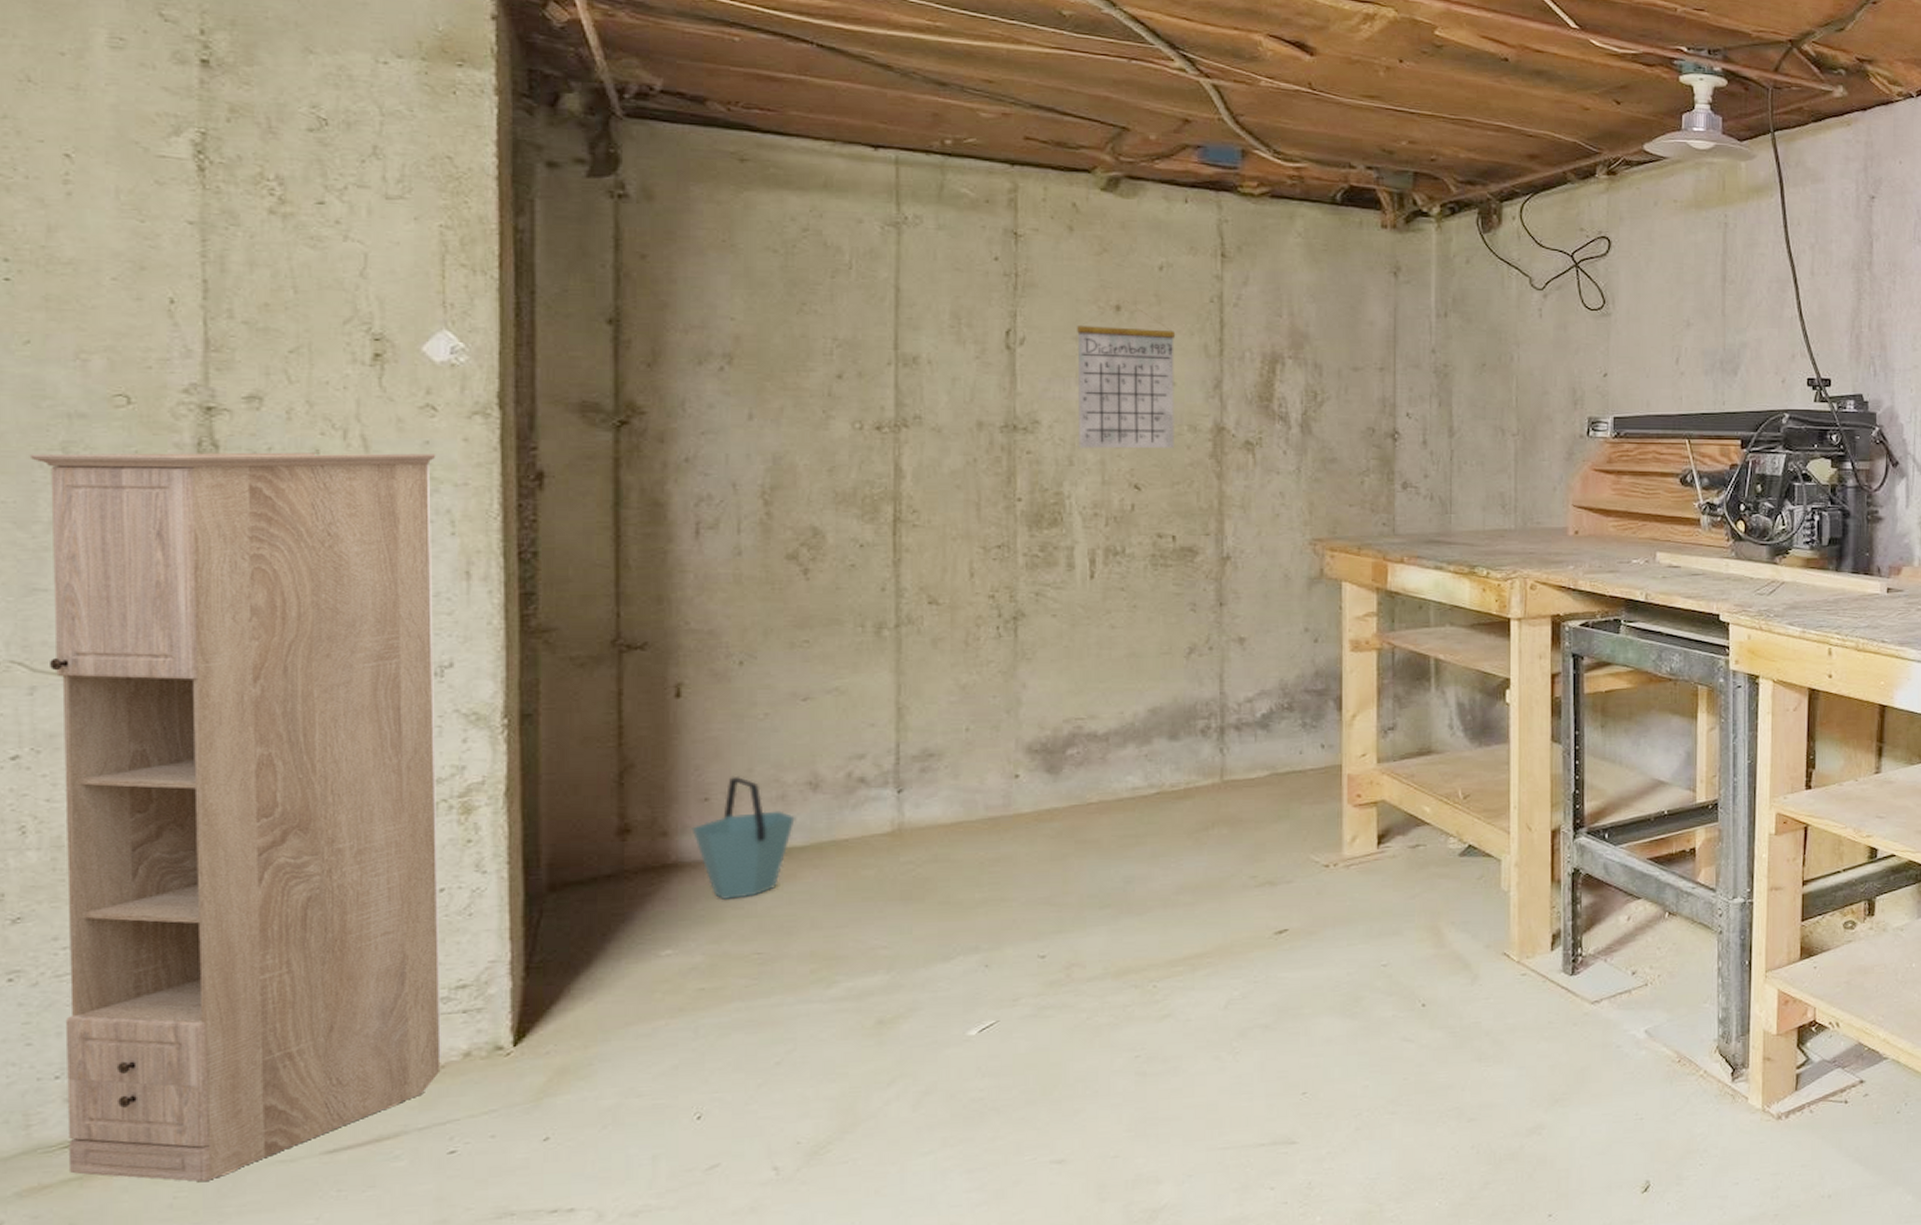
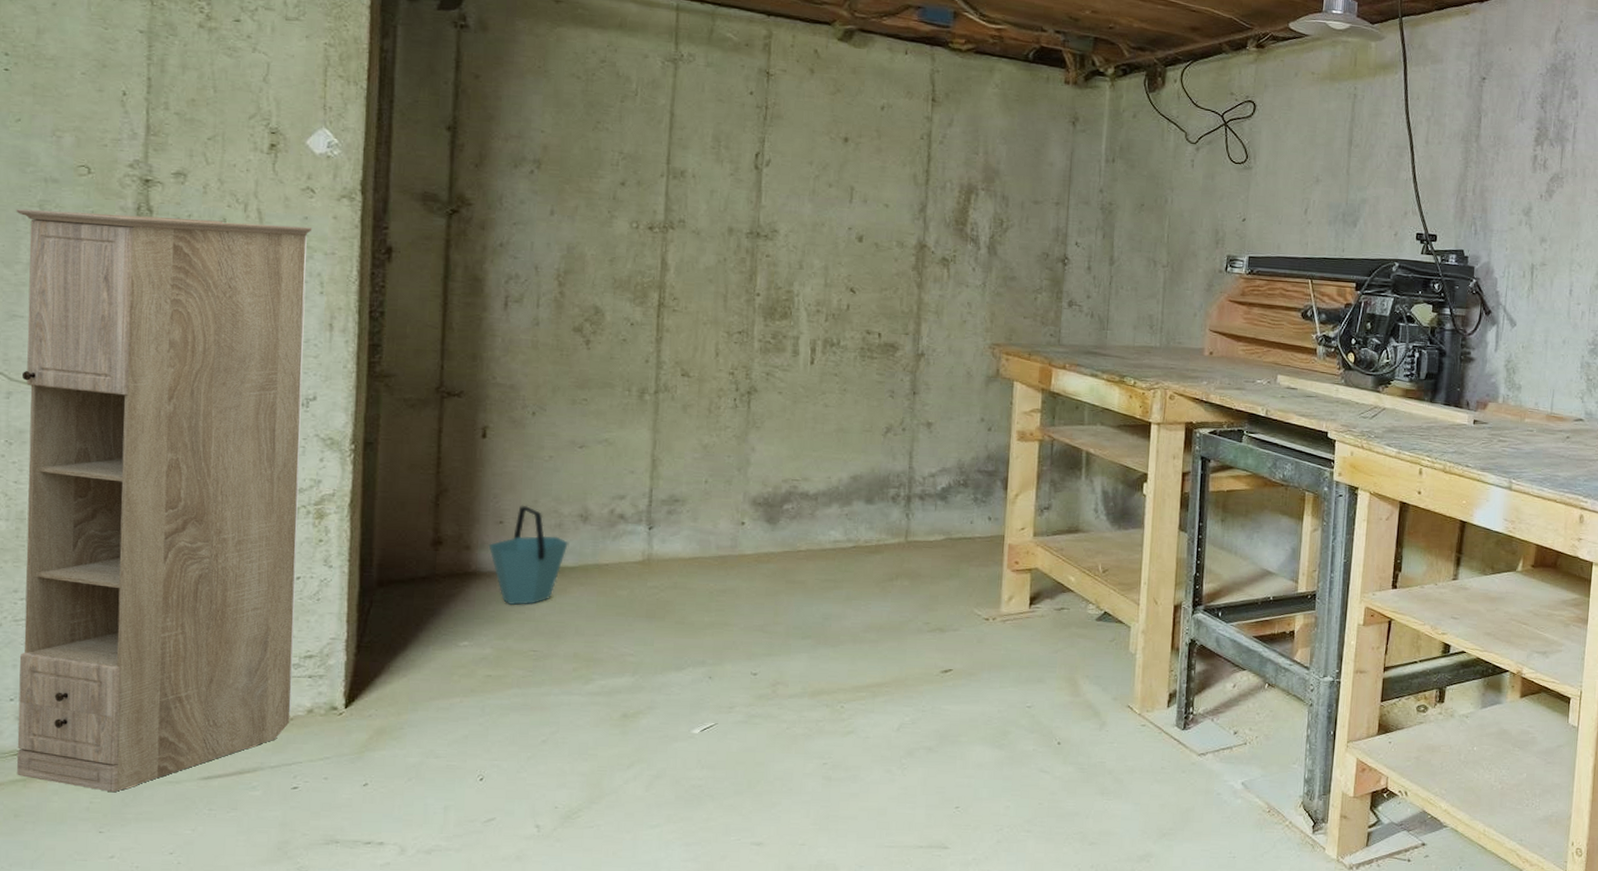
calendar: present [1077,300,1176,449] -> none [808,134,891,260]

